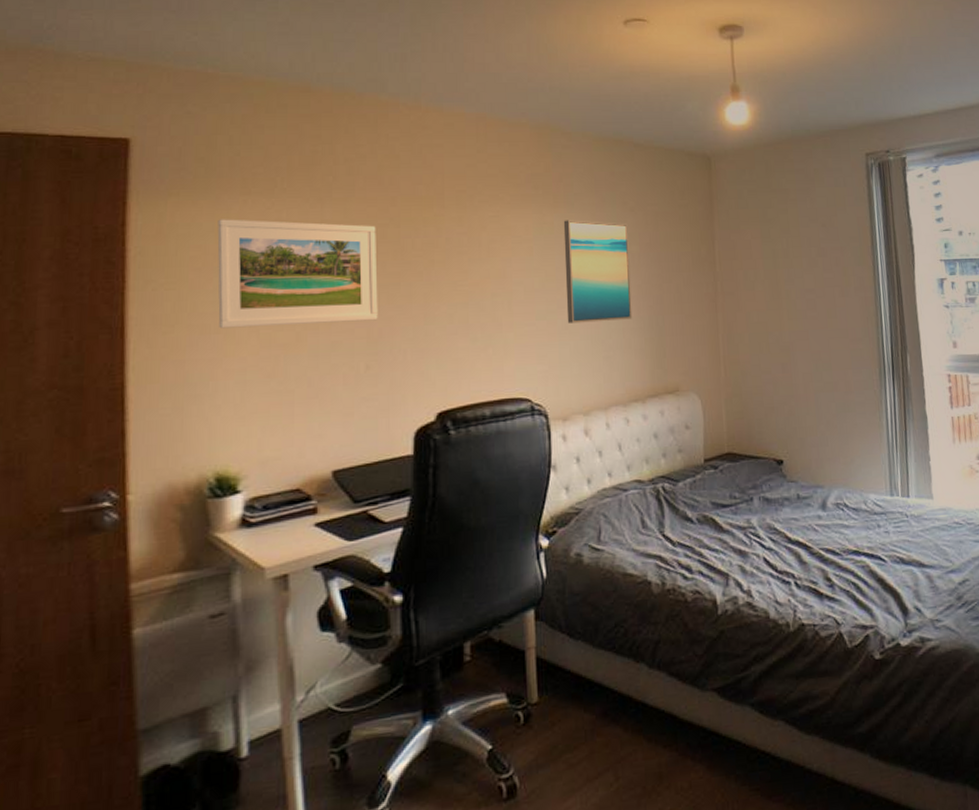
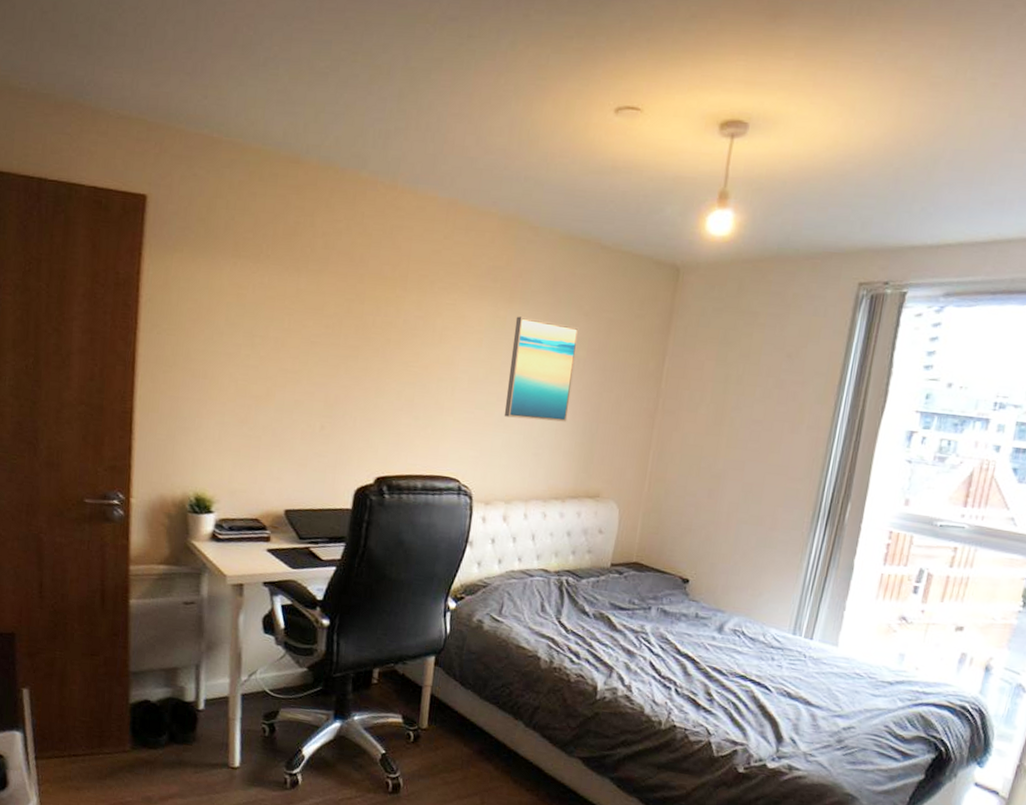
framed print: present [217,219,378,329] -> none [206,277,343,387]

